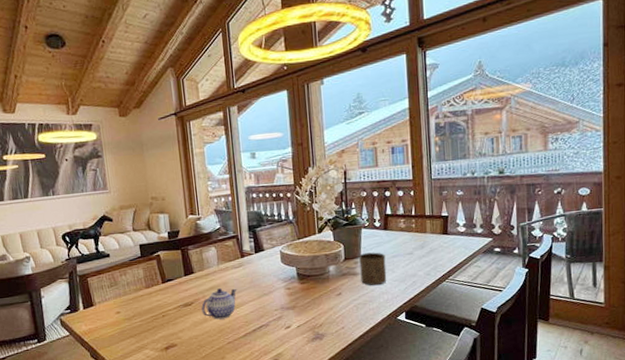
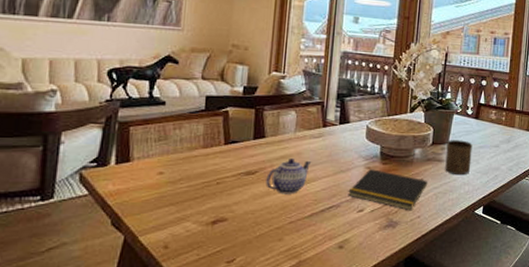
notepad: none [274,289,347,323] -> present [348,169,428,210]

